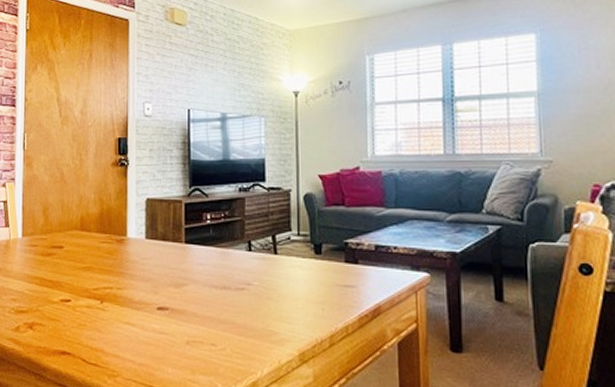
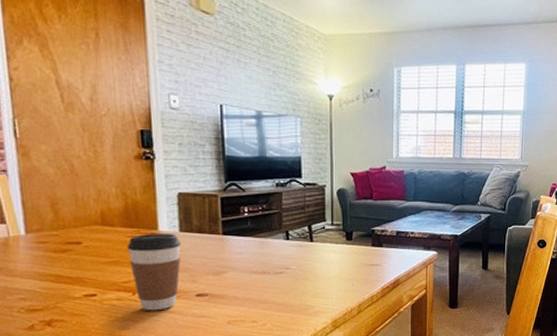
coffee cup: none [99,240,146,322] -> present [126,234,181,311]

